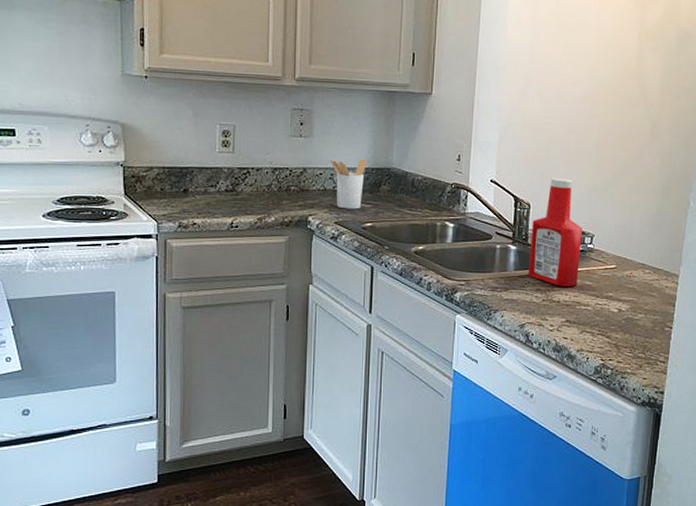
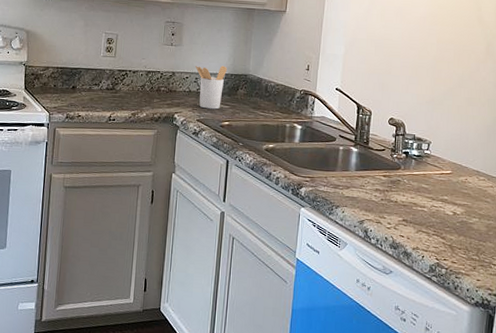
ketchup bottle: present [528,178,583,287] -> none [368,89,421,189]

